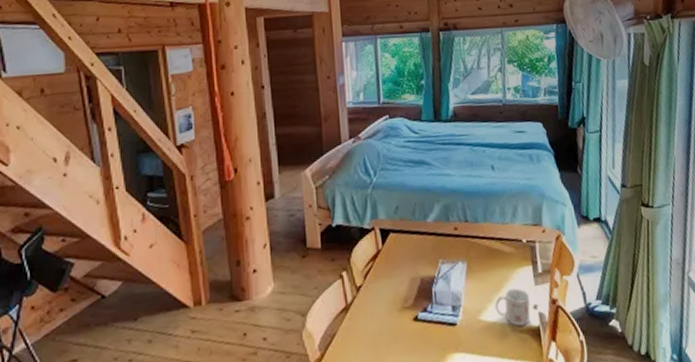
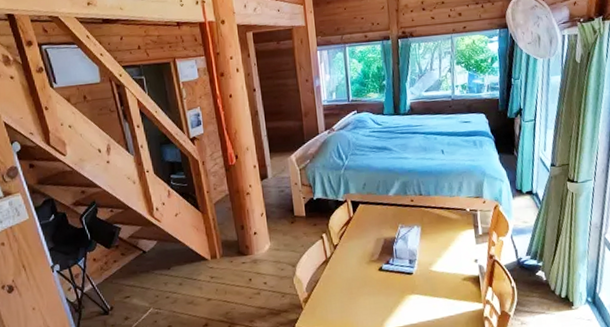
mug: present [495,288,530,327] -> none [443,246,472,276]

